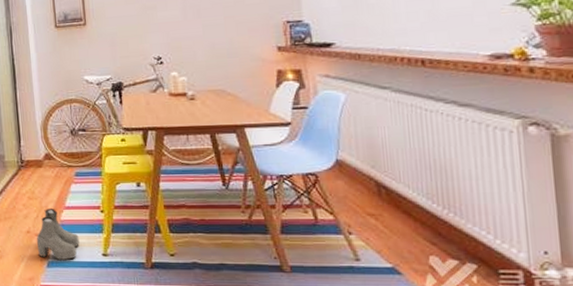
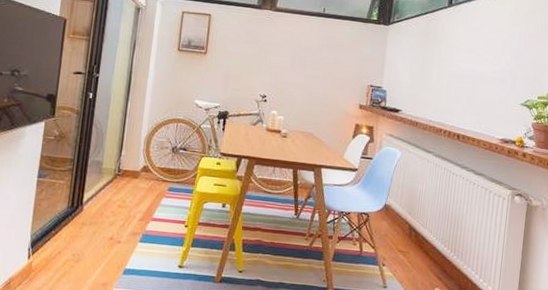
boots: present [36,208,80,261] -> none [117,217,160,269]

